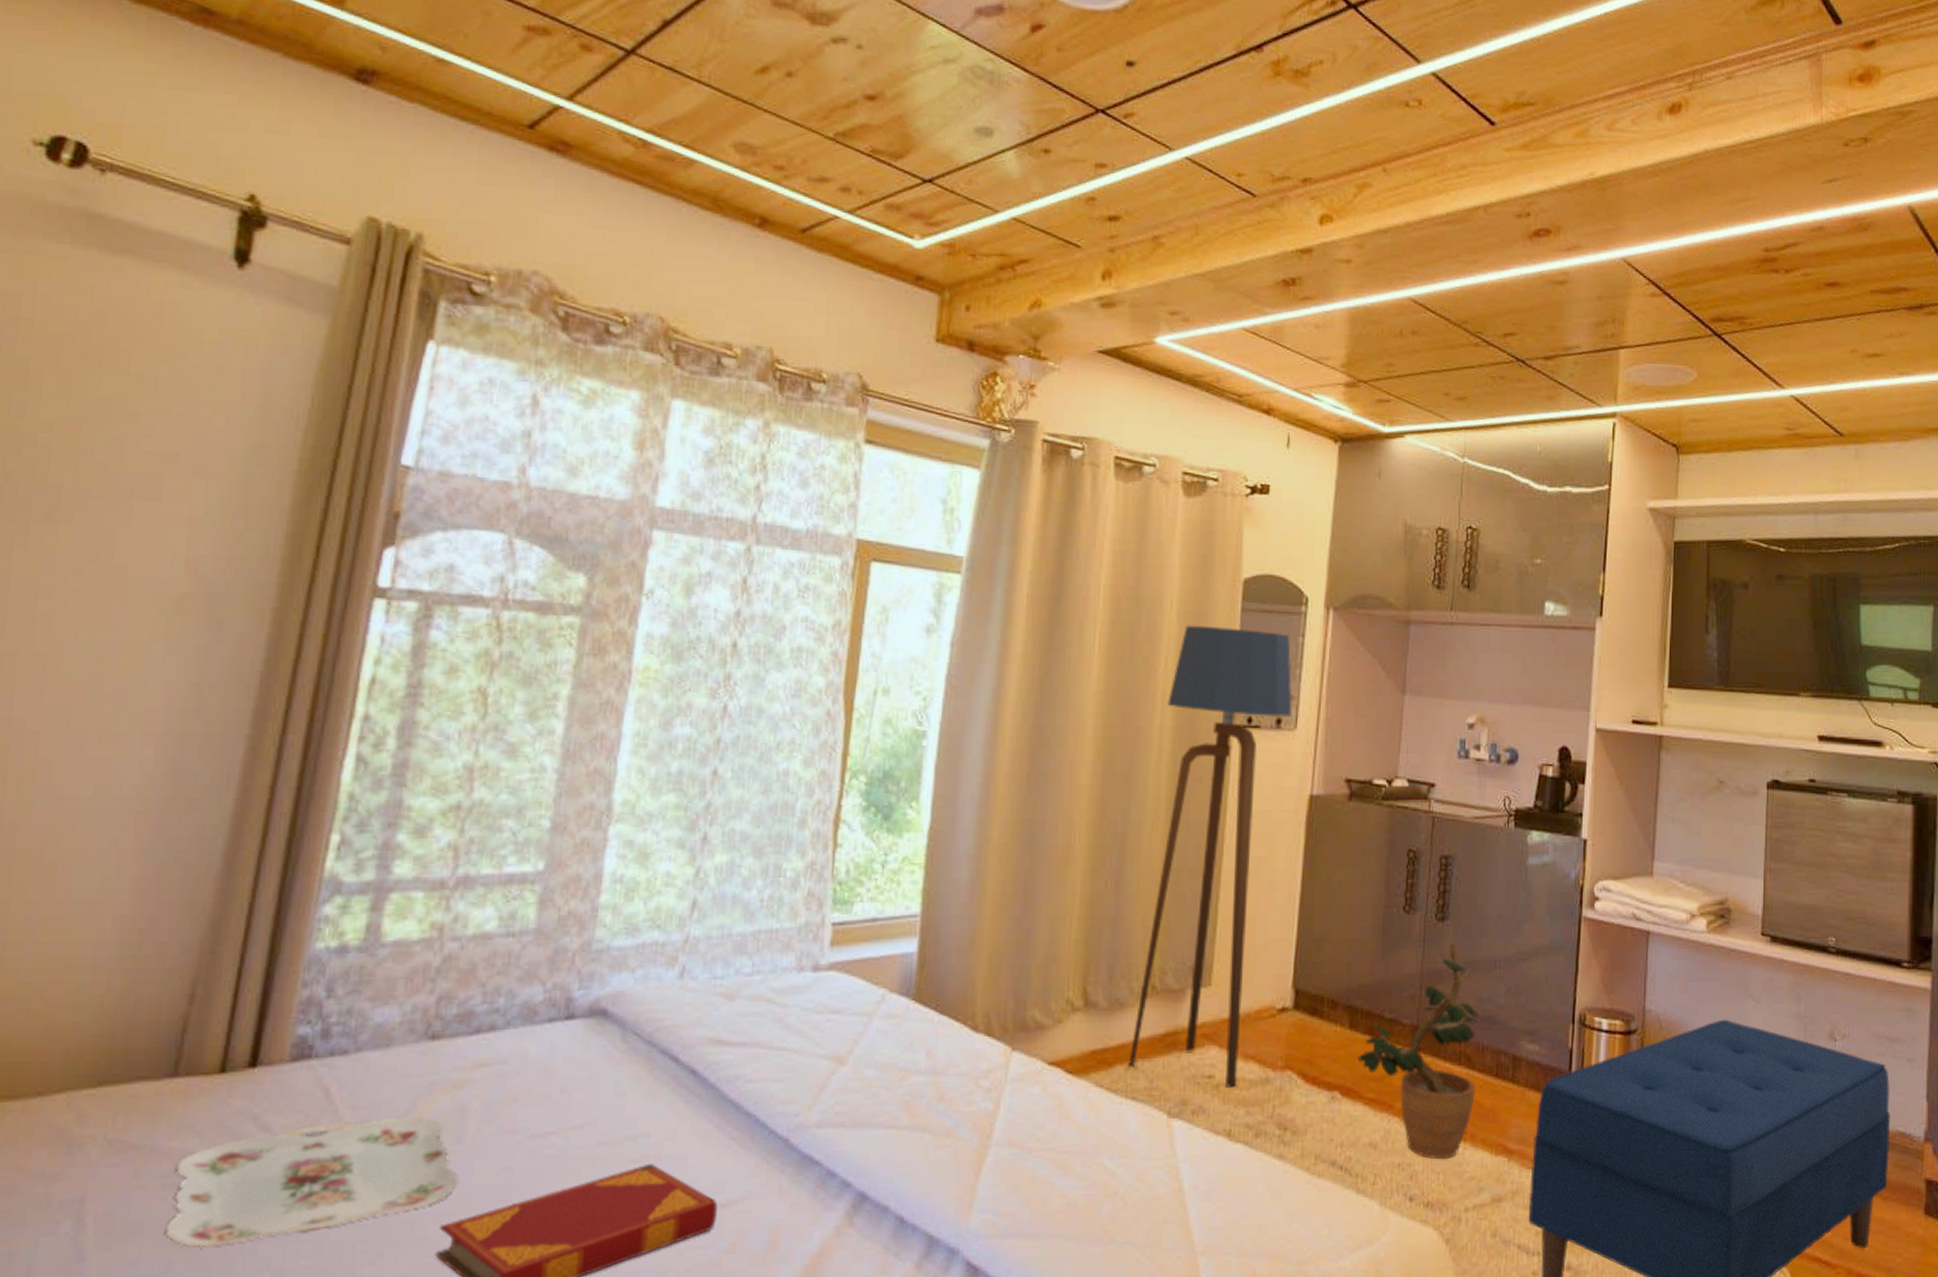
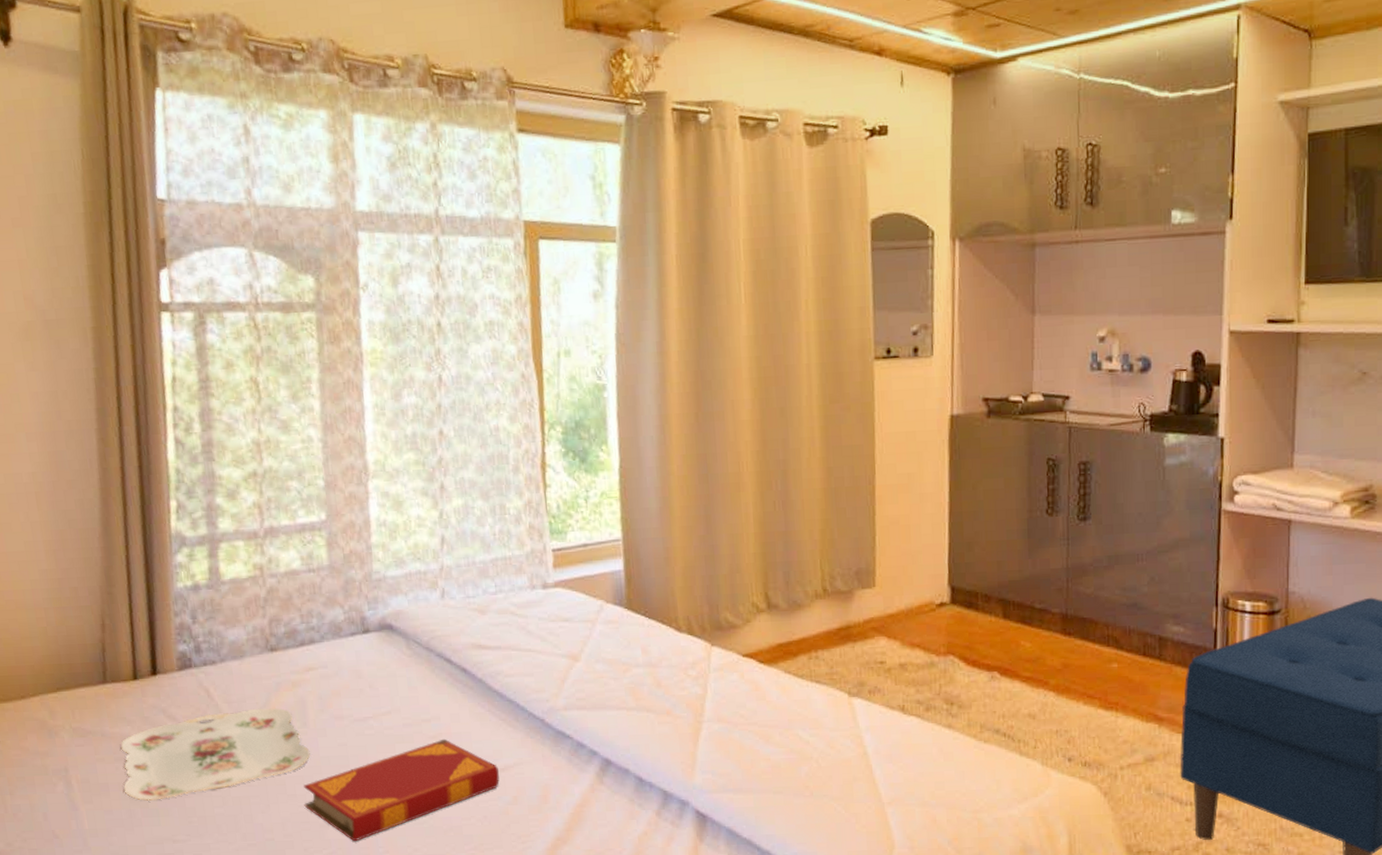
floor lamp: present [1128,625,1293,1087] -> none [810,266,928,671]
potted plant: present [1357,942,1481,1160] -> none [1012,539,1126,727]

